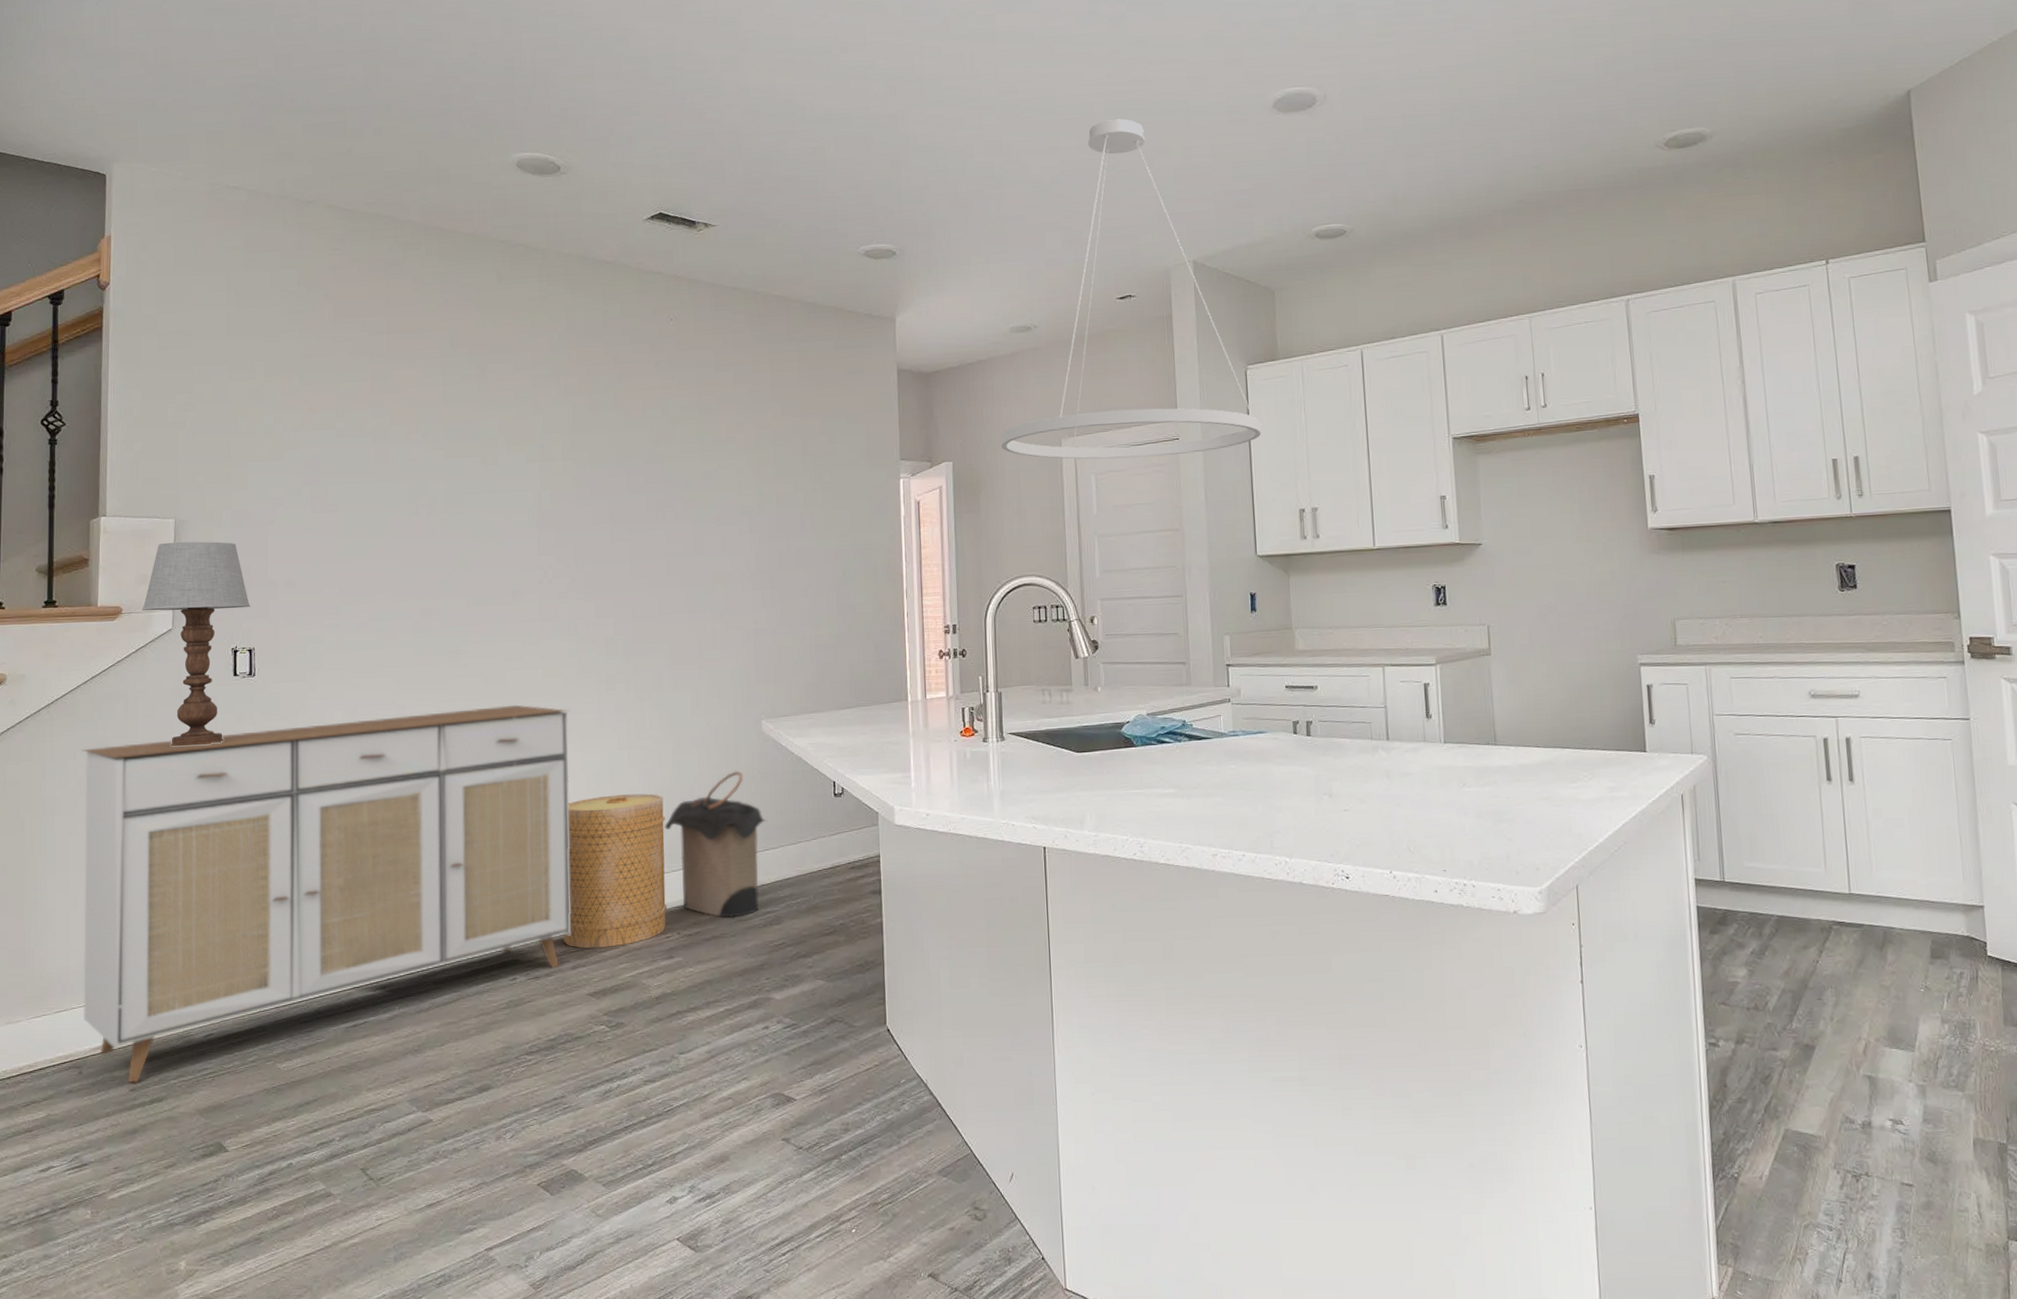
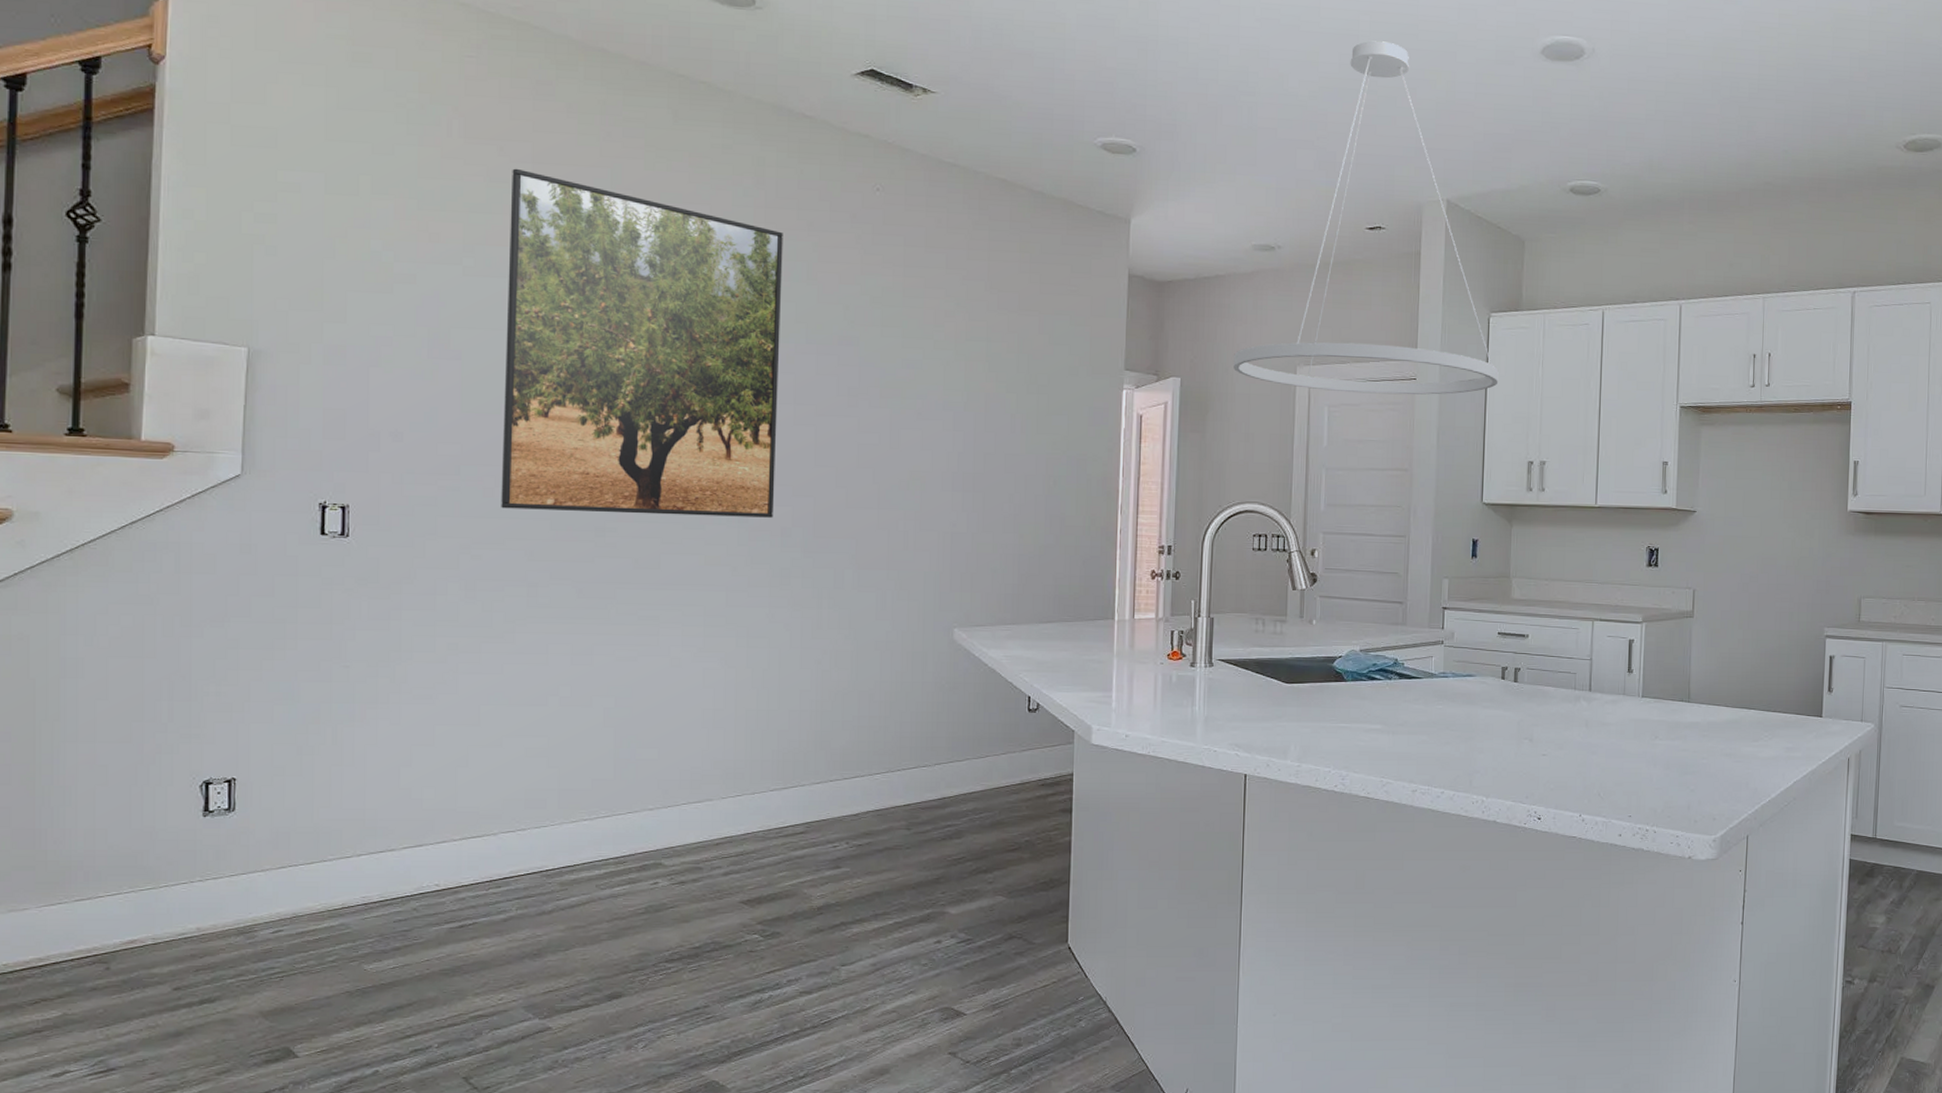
sideboard: present [80,704,571,1083] -> none [112,591,736,981]
table lamp: present [141,541,251,747] -> none [200,374,346,610]
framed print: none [371,340,598,640] -> present [501,168,783,518]
basket: present [563,793,667,948] -> none [715,696,839,854]
laundry hamper: present [664,771,767,918] -> none [837,679,953,830]

